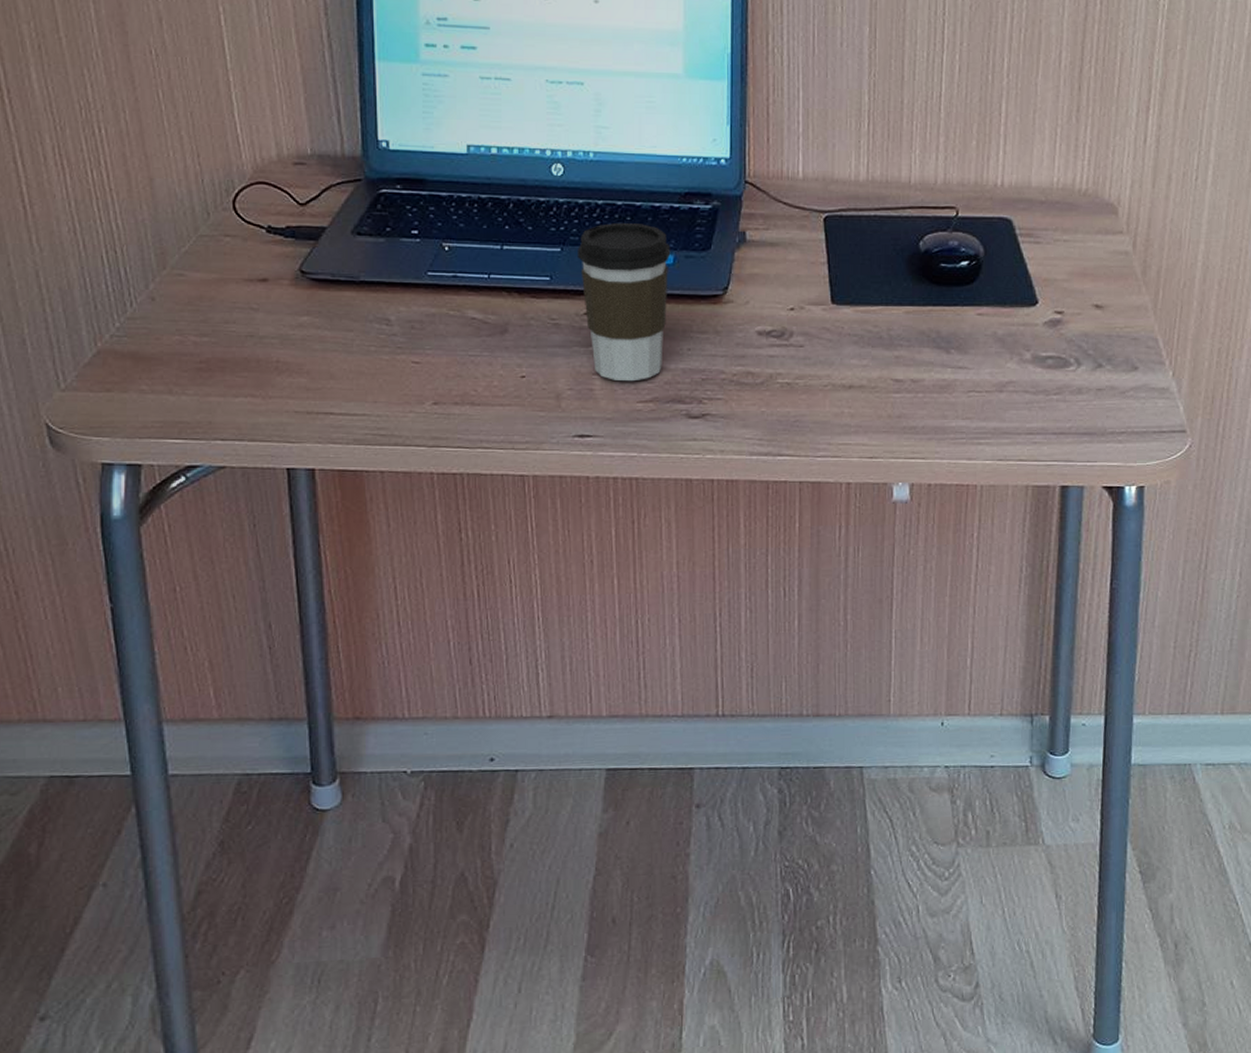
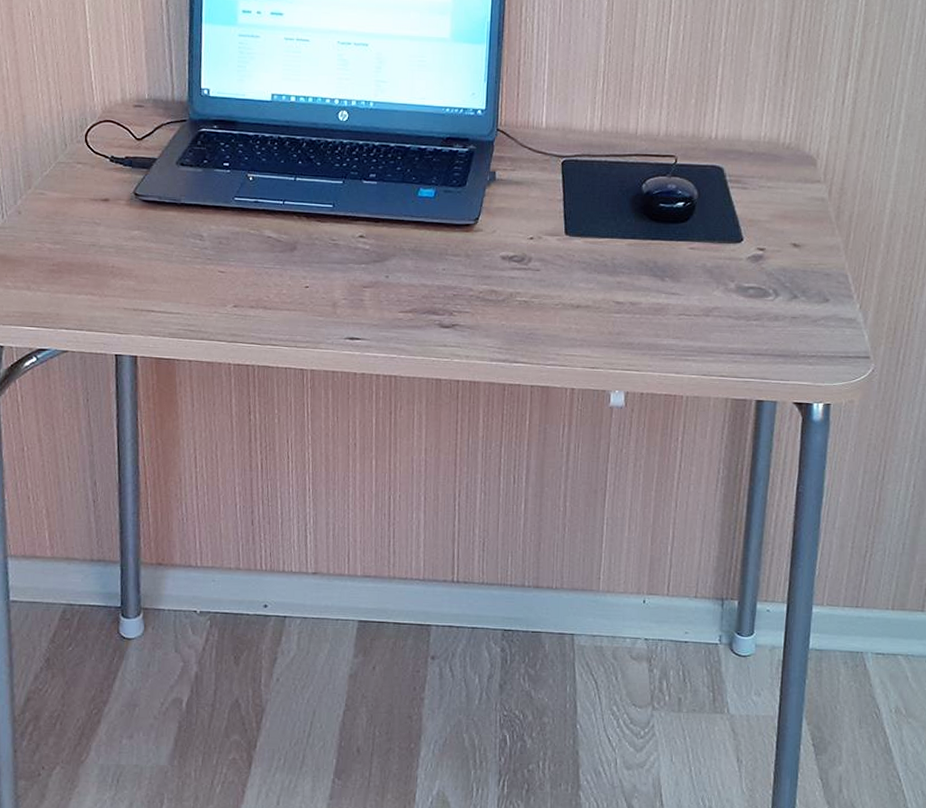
coffee cup: present [578,222,671,382] -> none [356,161,433,295]

